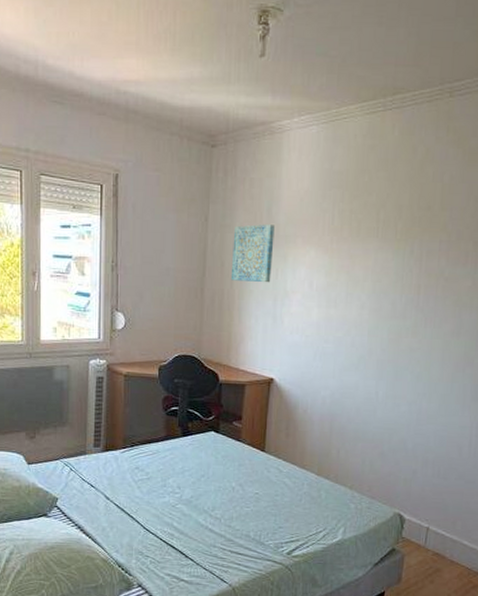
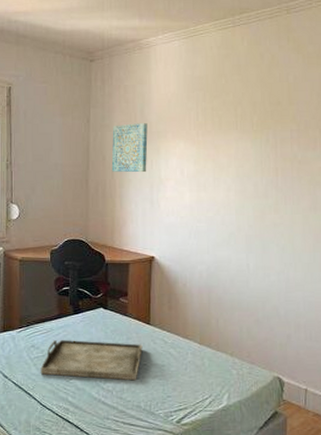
serving tray: none [144,462,256,510] -> present [40,339,143,381]

